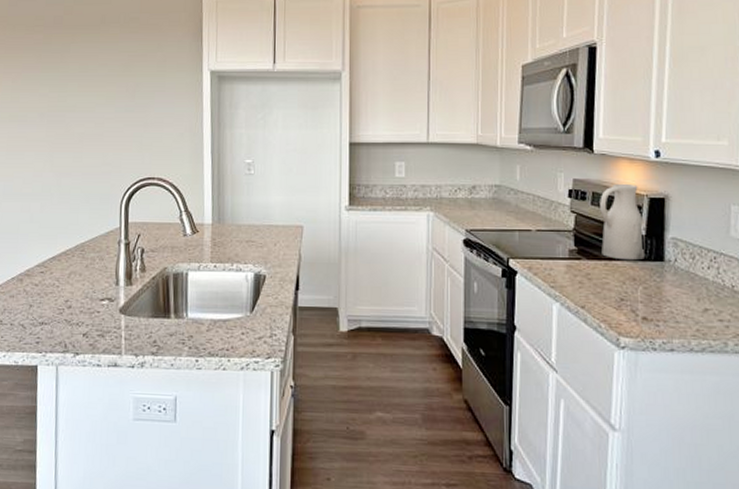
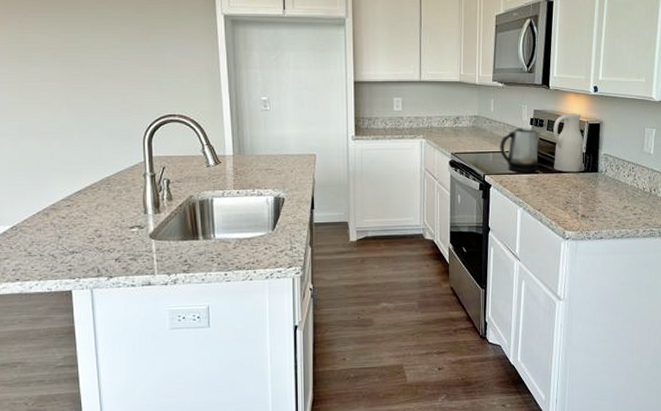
kettle: none [528,200,584,258] -> present [500,127,541,172]

